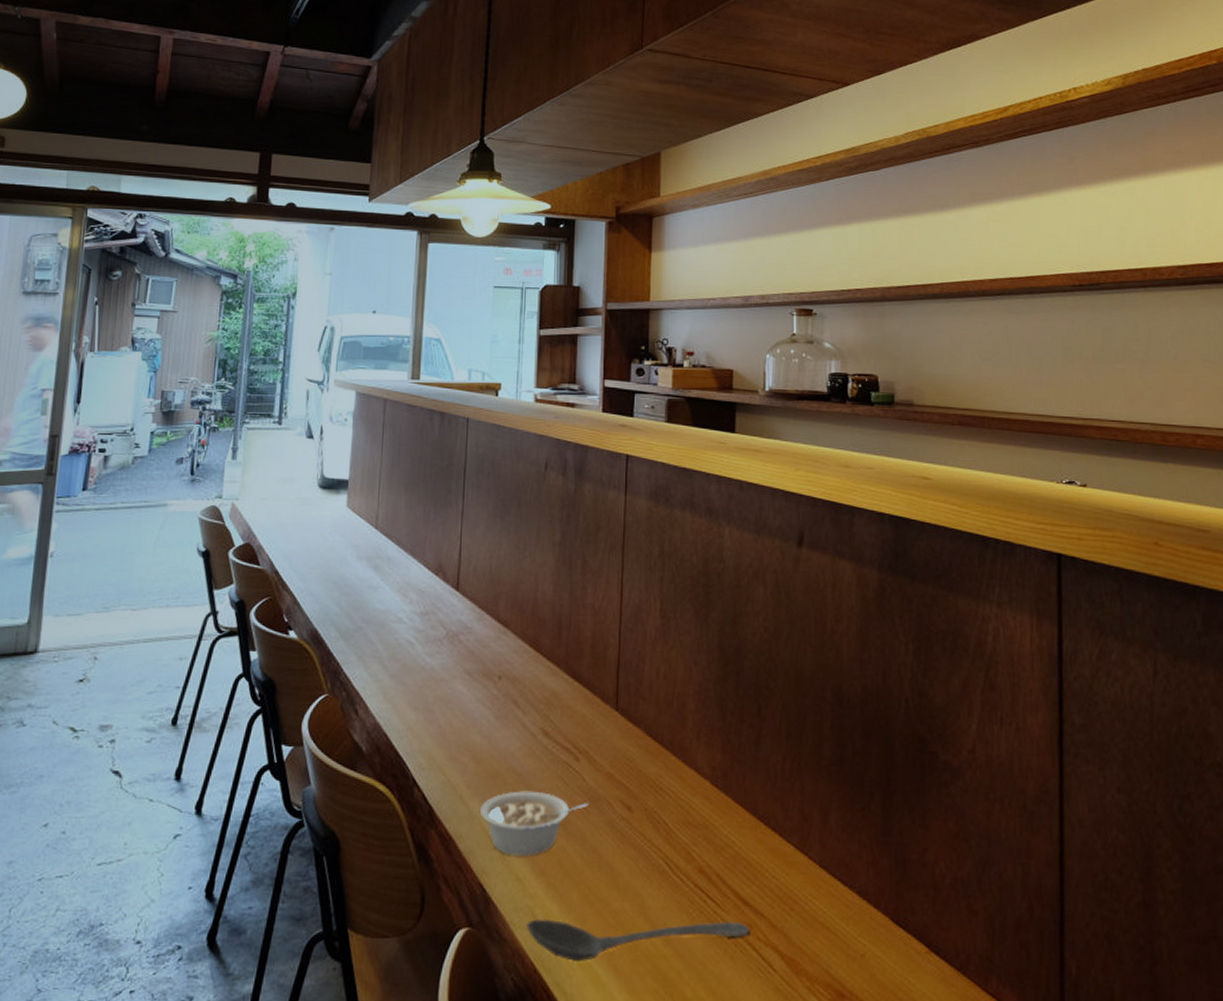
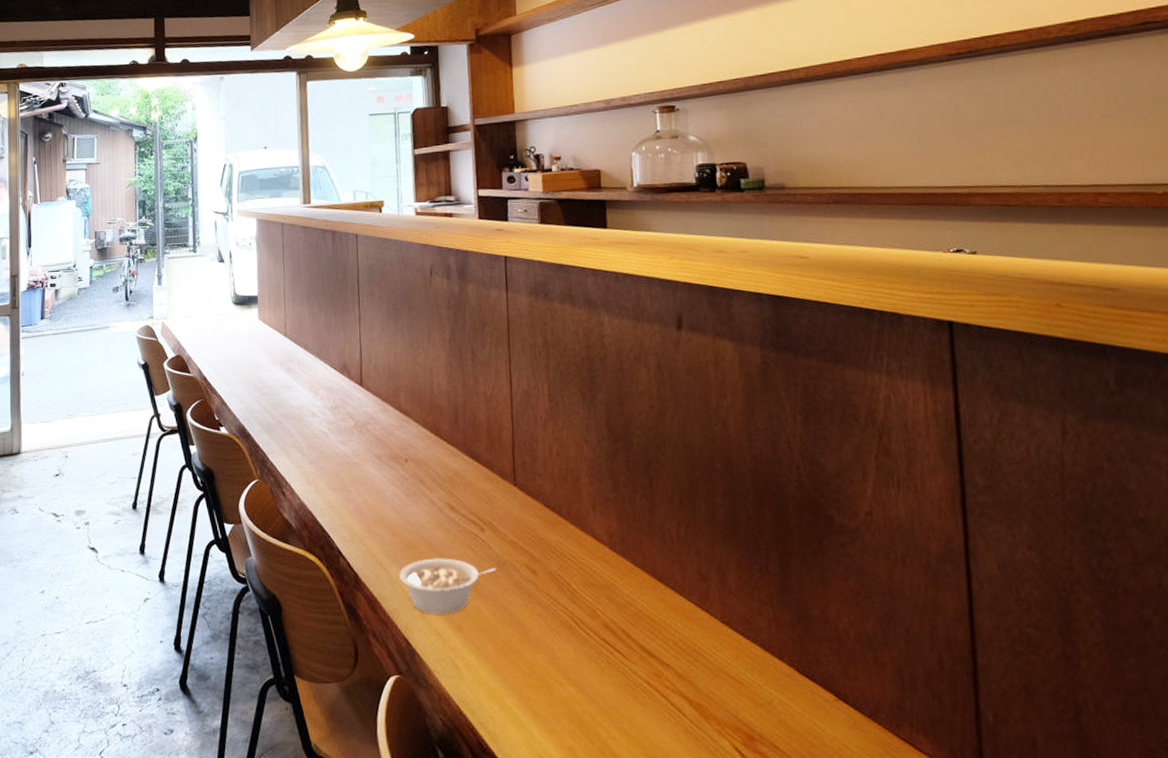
stirrer: present [525,919,750,963] -> none [448,668,657,706]

